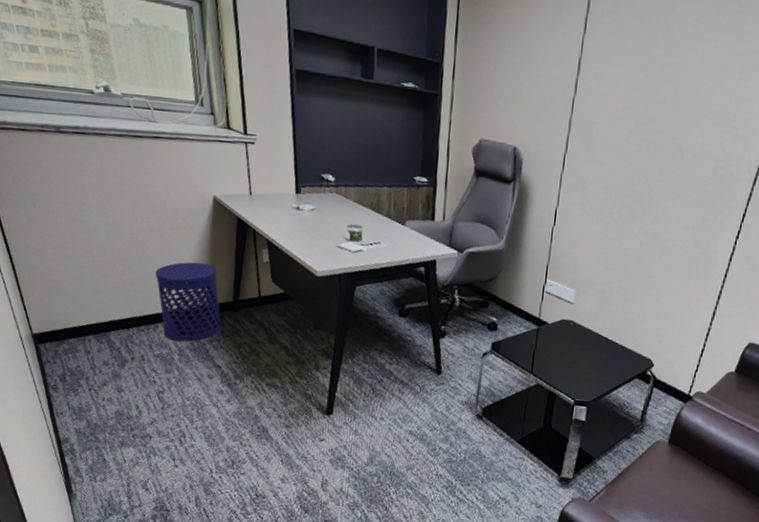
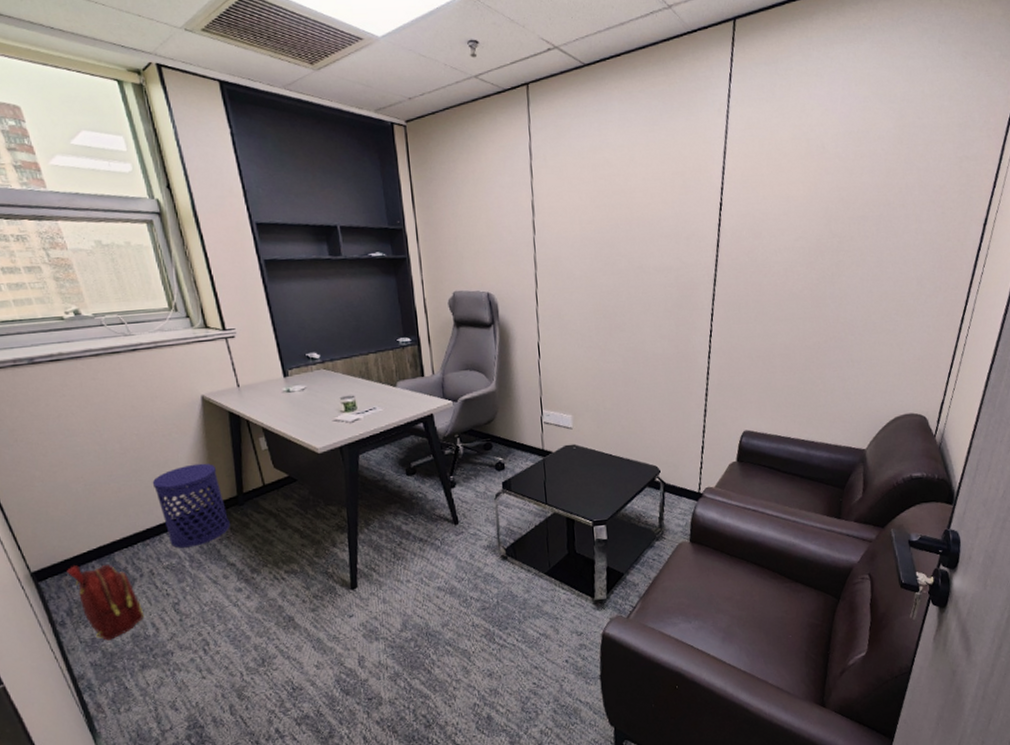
backpack: none [65,335,130,413] -> present [67,564,145,641]

